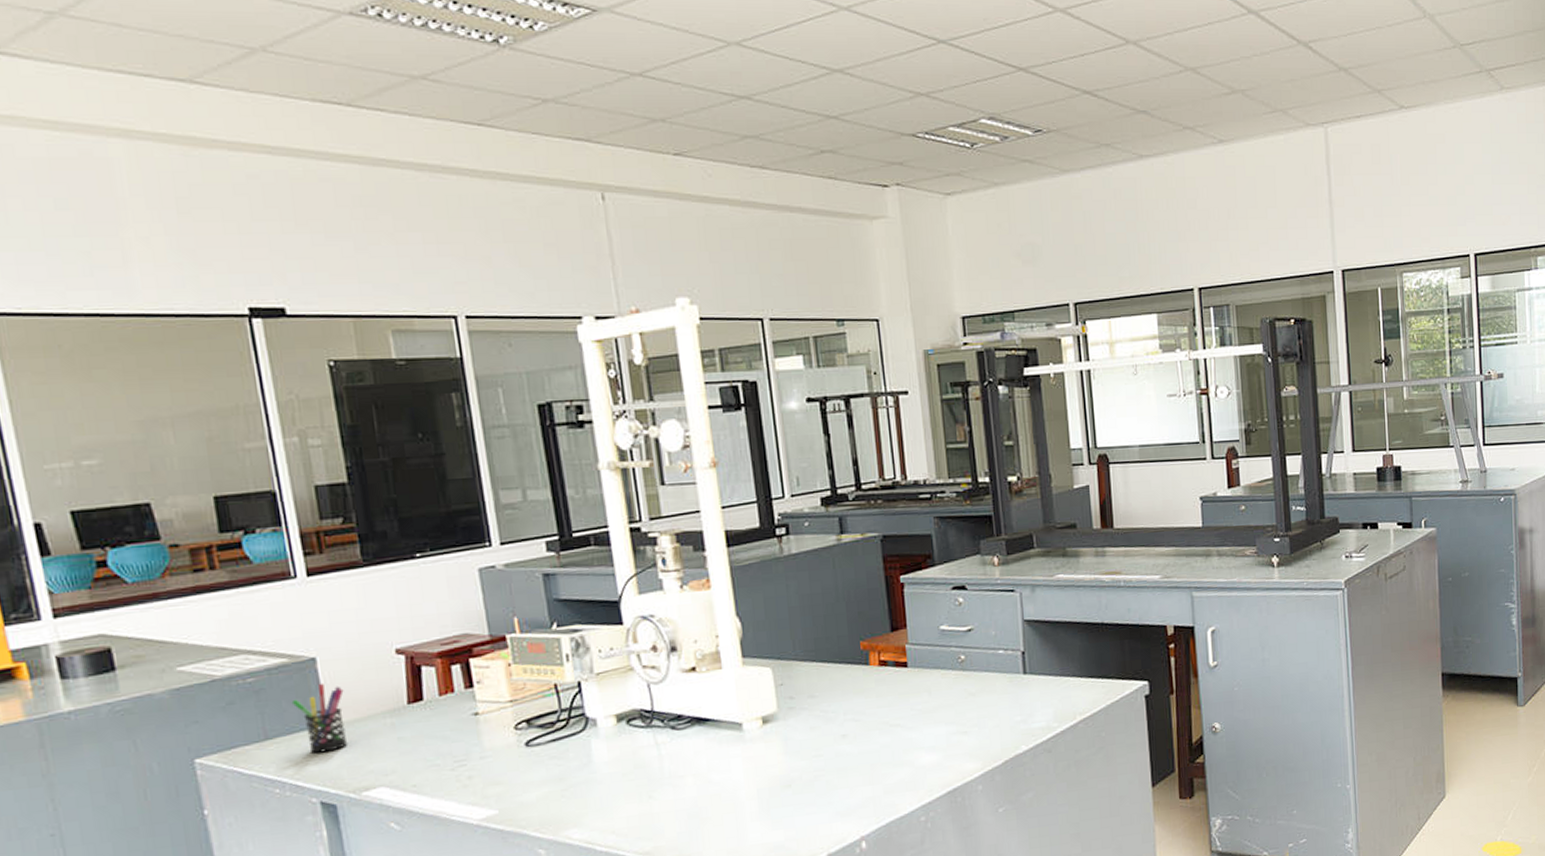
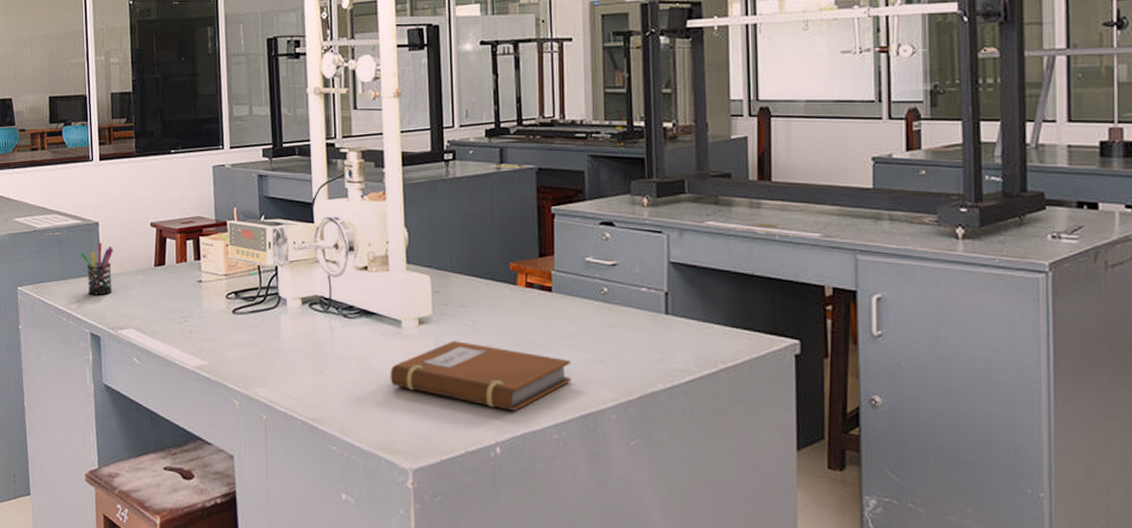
notebook: none [733,735,935,801] -> present [390,341,571,411]

